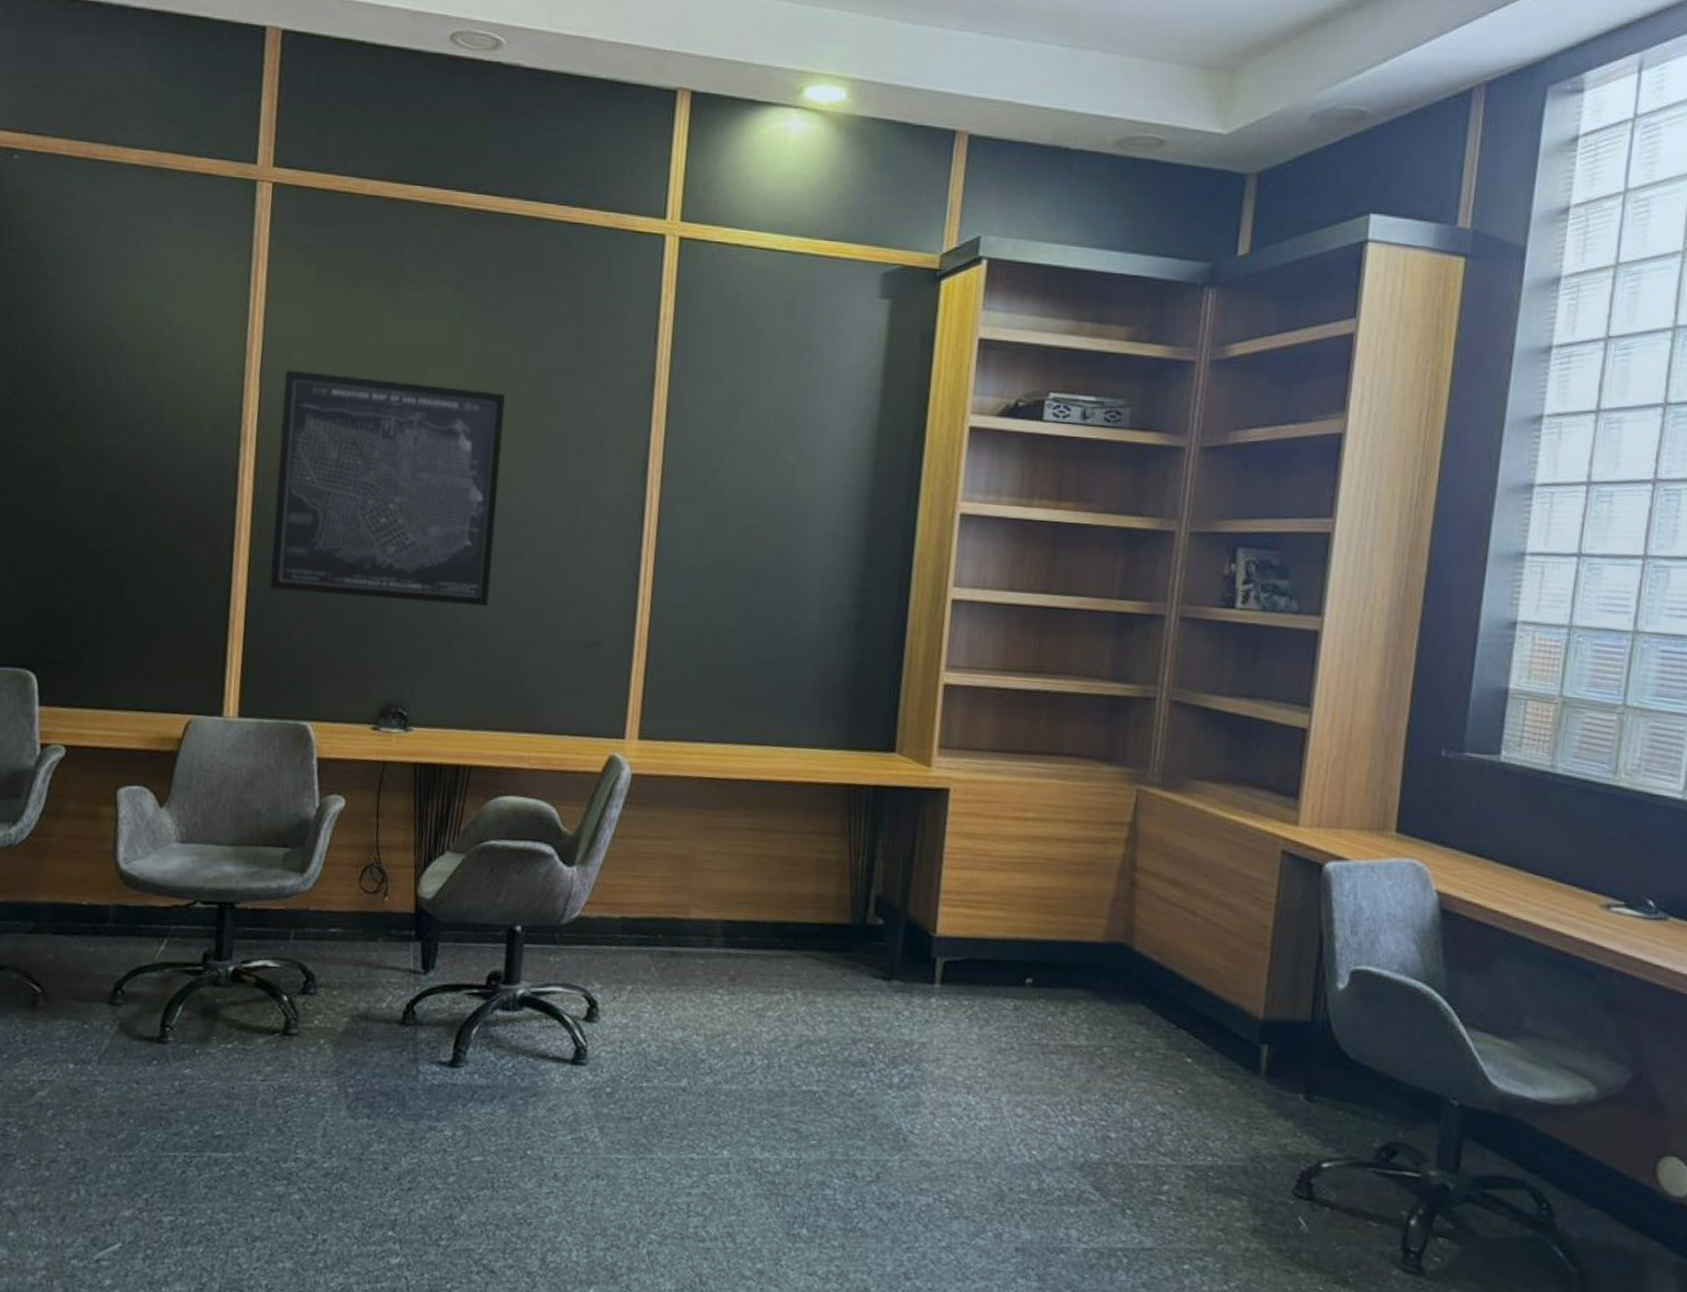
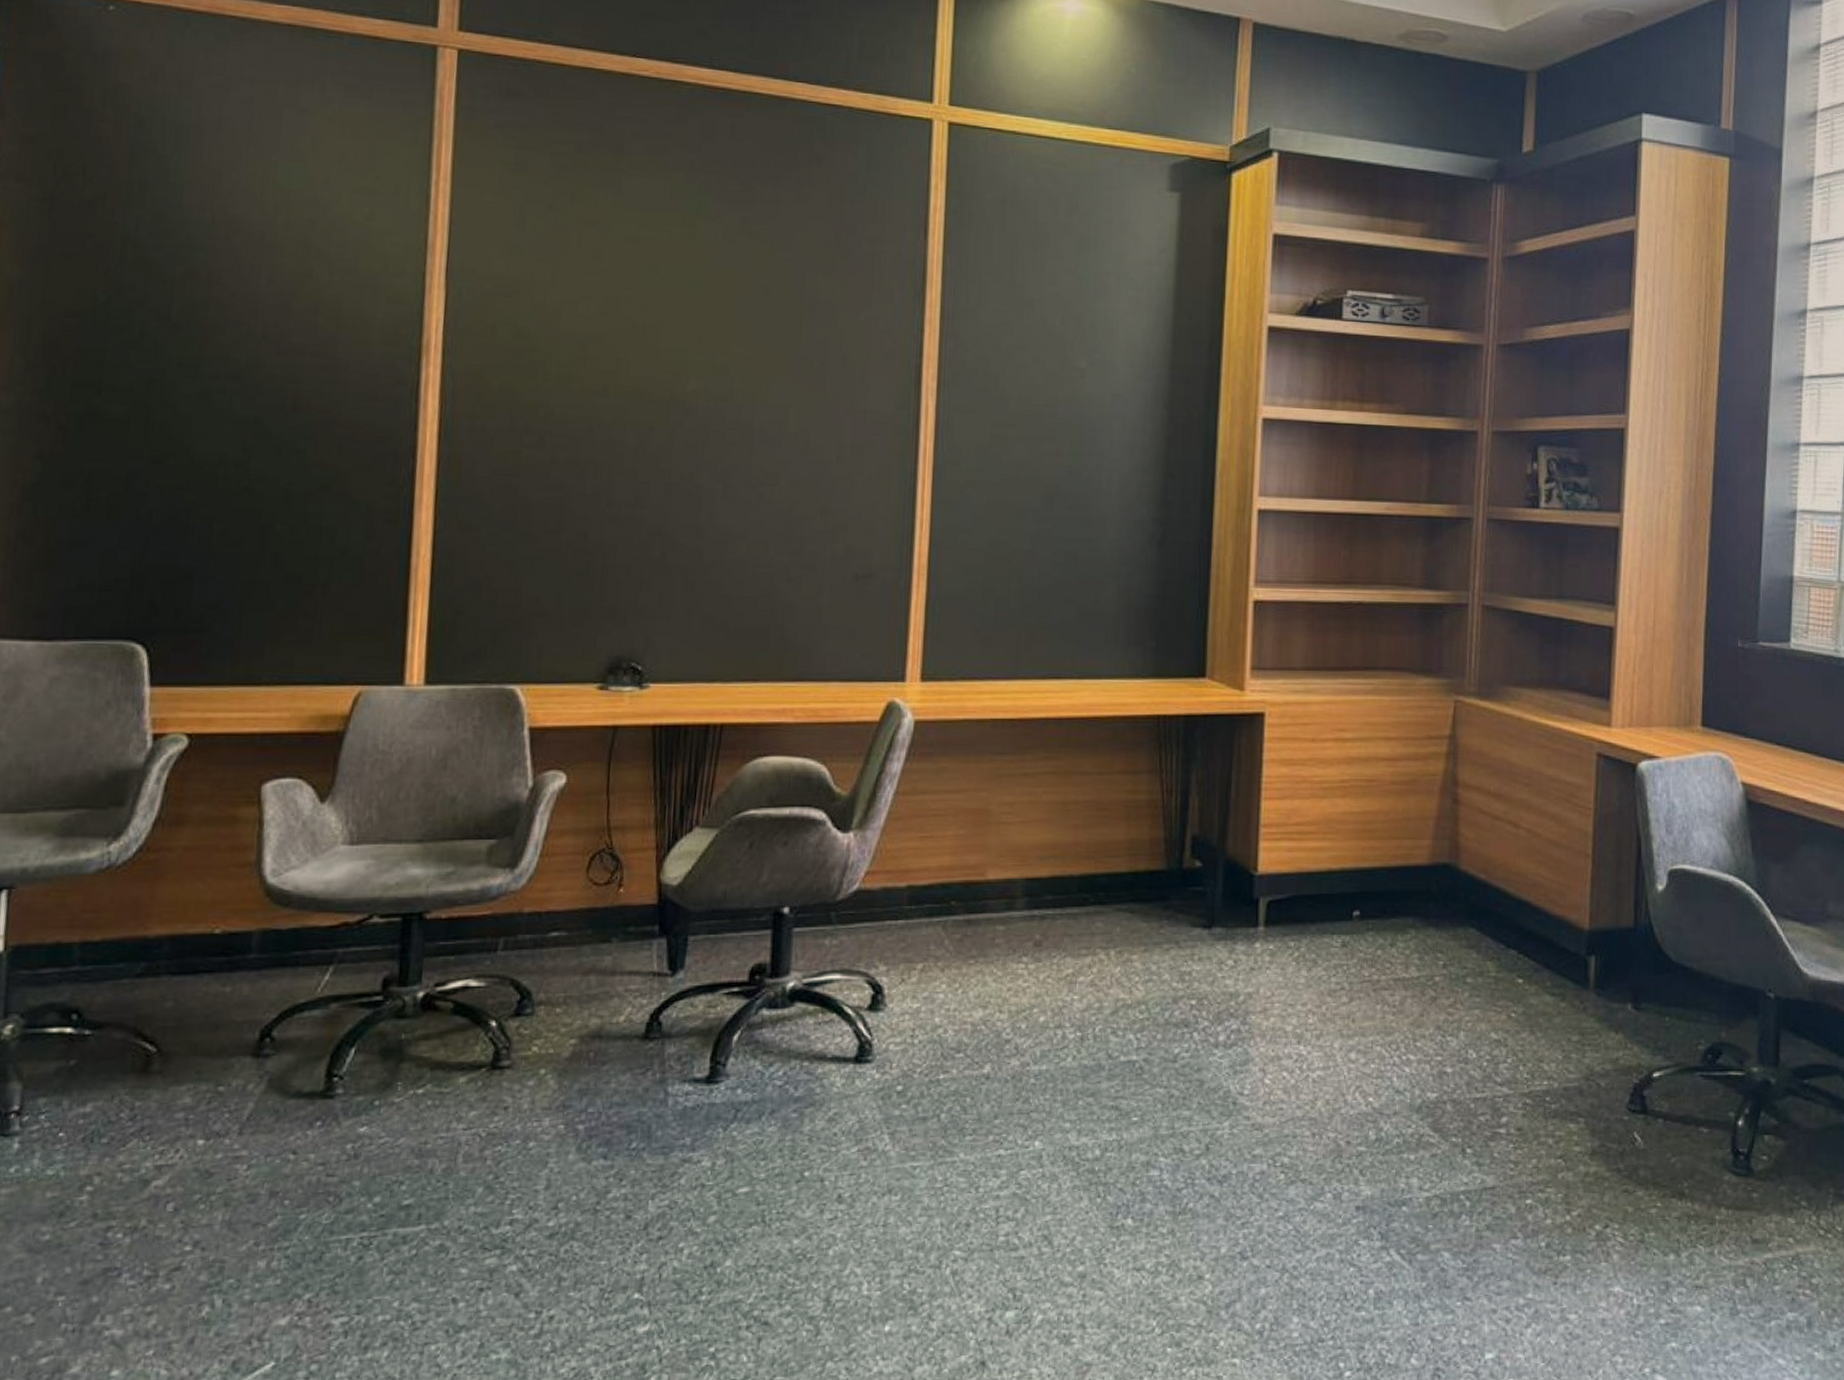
wall art: present [269,369,506,607] -> none [463,267,753,539]

